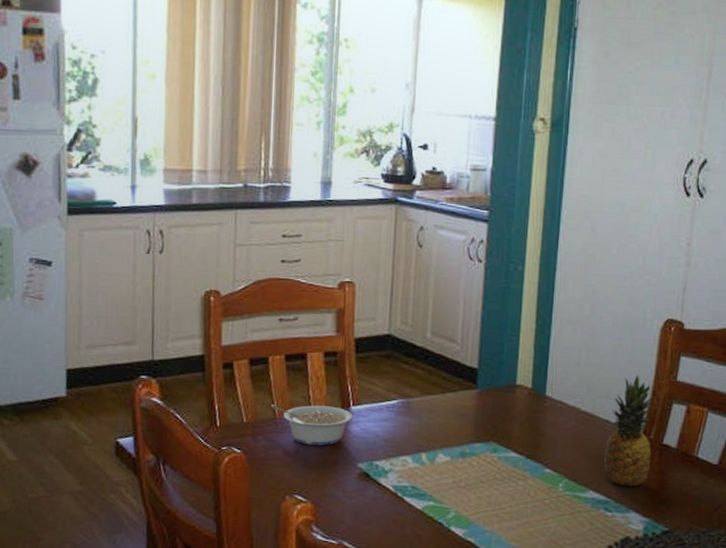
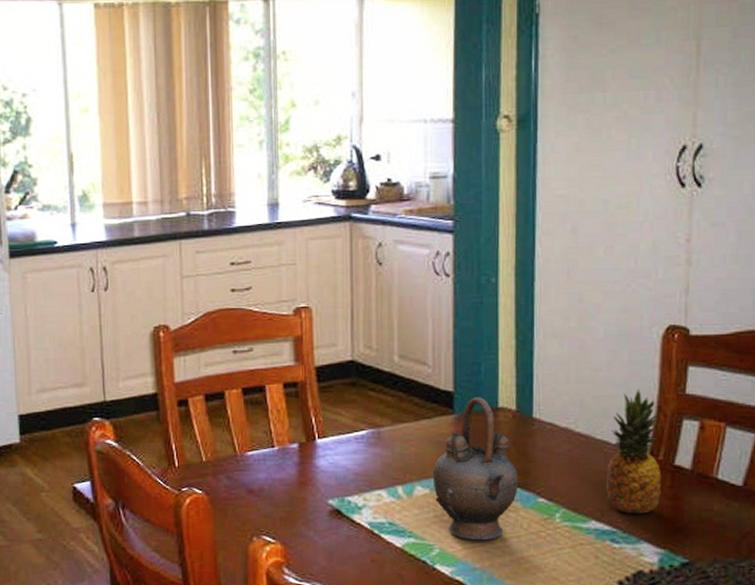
legume: present [271,405,353,446] -> none [231,440,319,482]
teapot: none [453,374,530,506] -> present [432,397,519,541]

